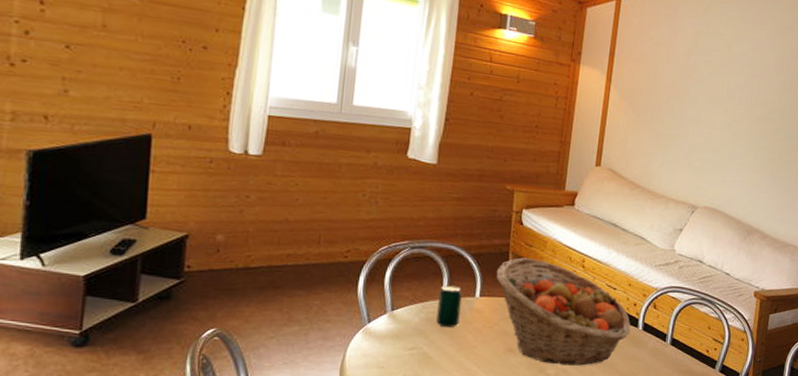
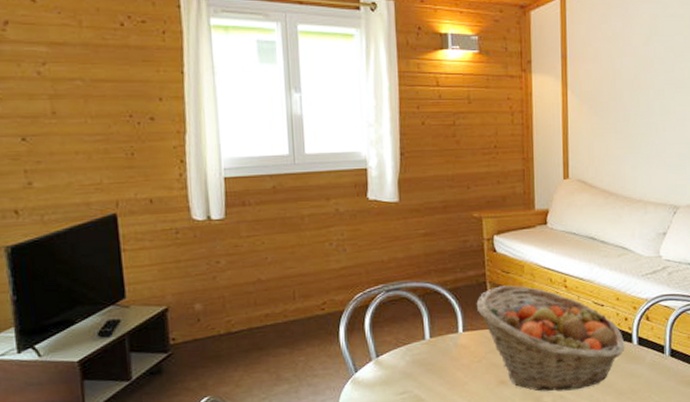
beverage can: present [436,285,462,328] -> none [421,323,446,368]

